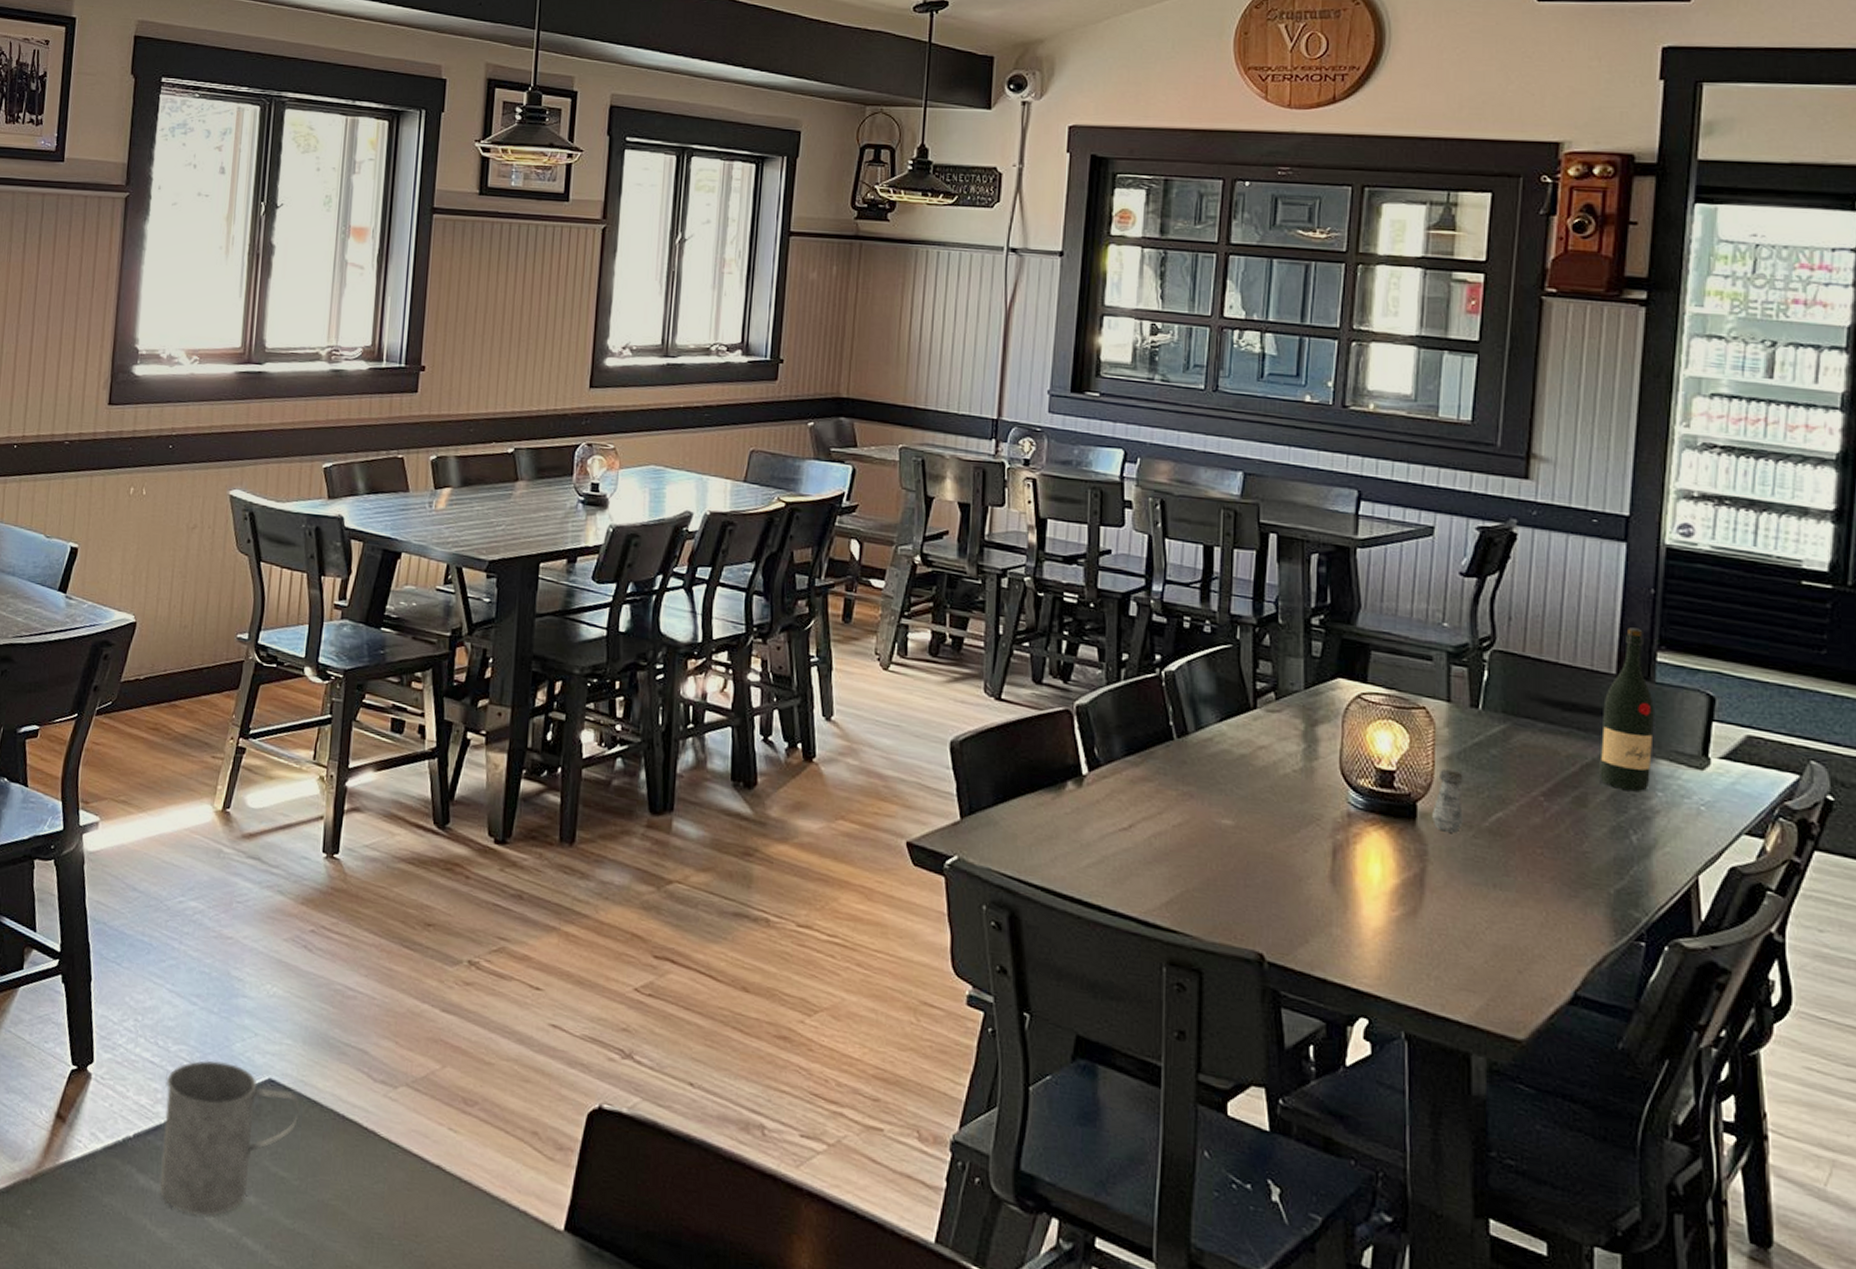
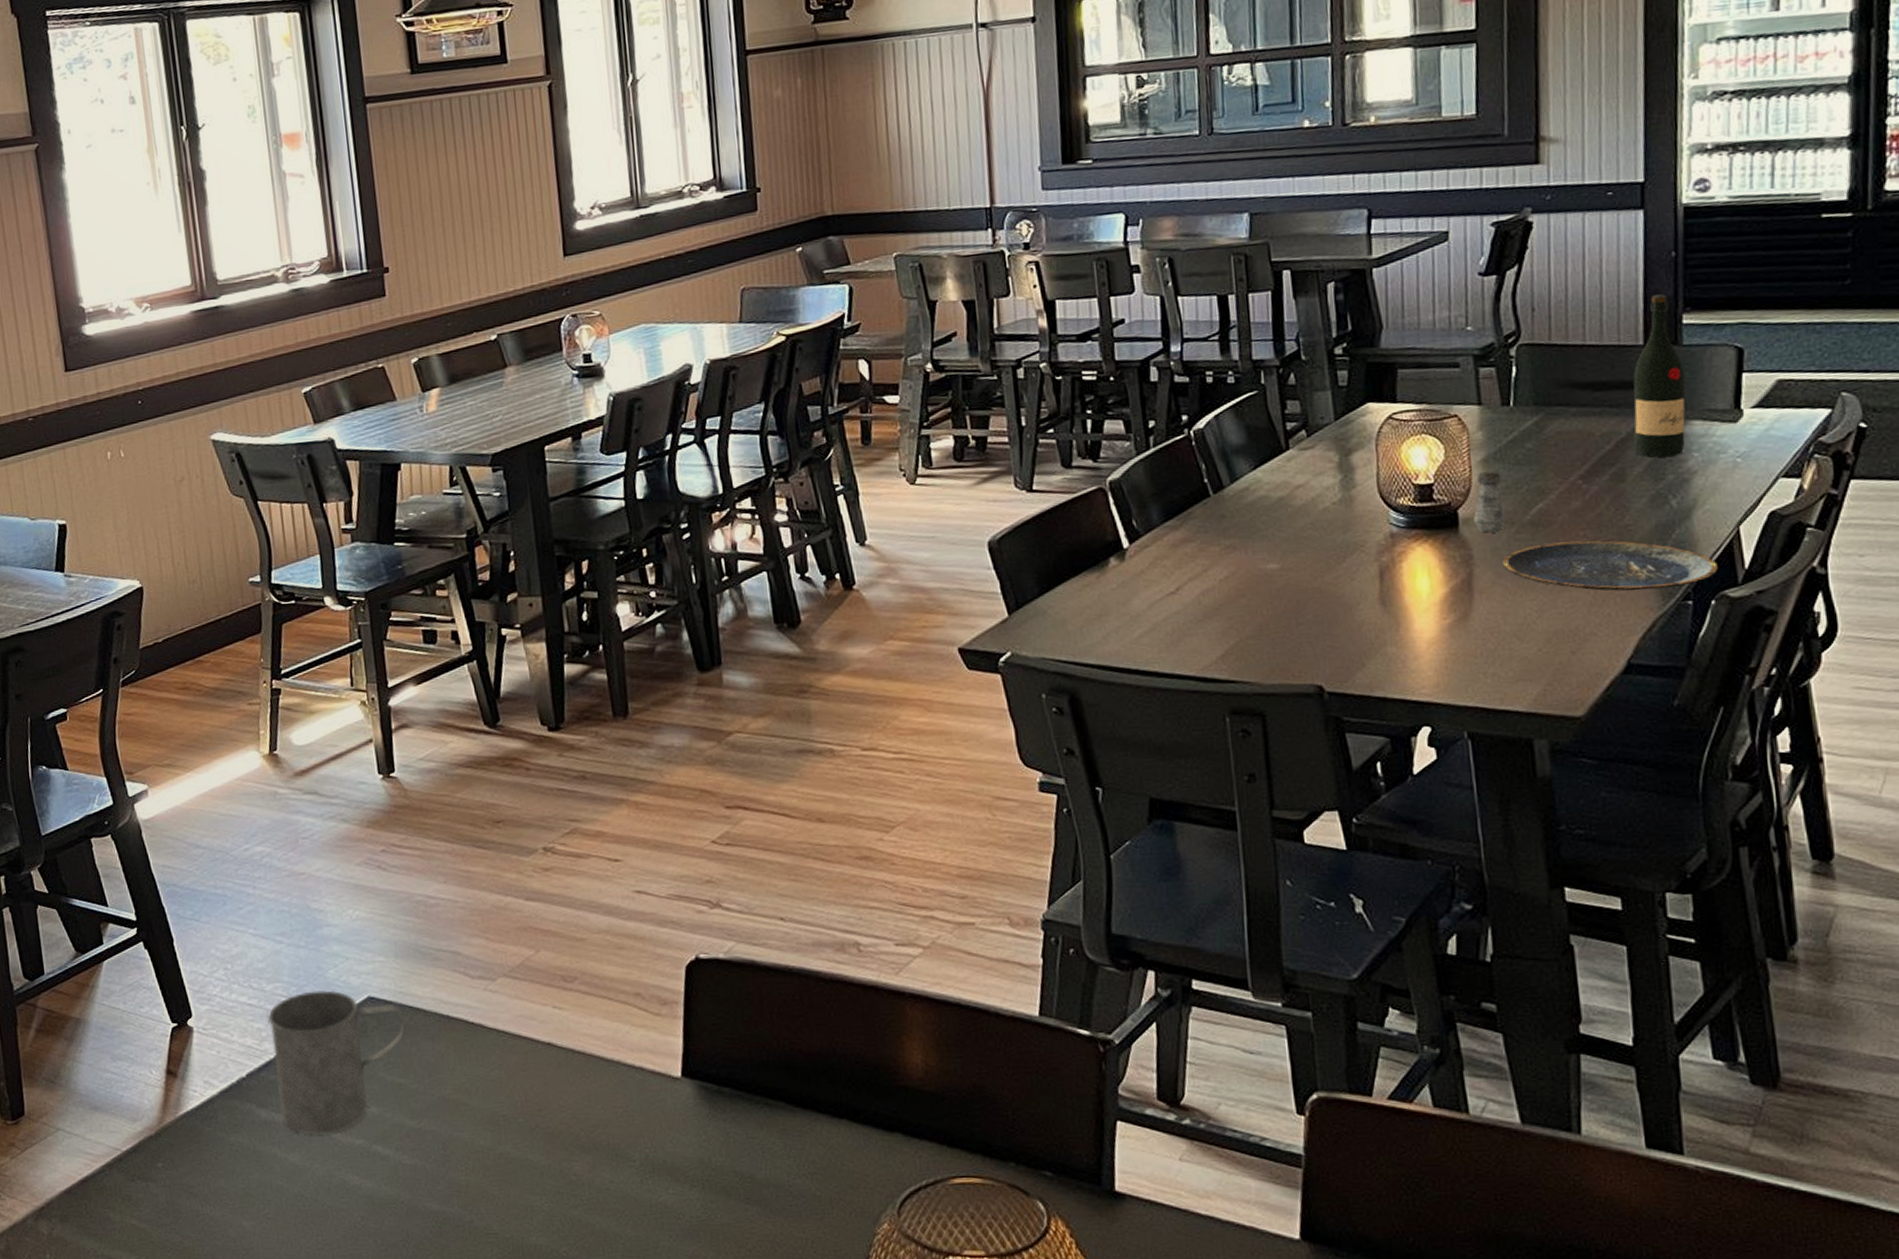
plate: none [1457,853,1674,926] -> present [1503,540,1718,591]

